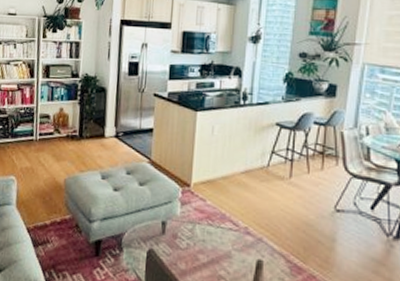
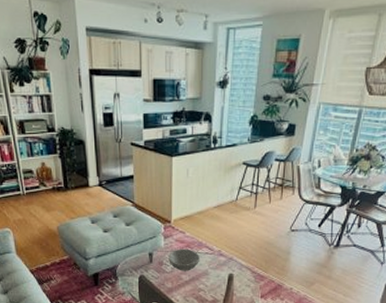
bowl: none [184,220,223,251] -> present [168,248,201,271]

